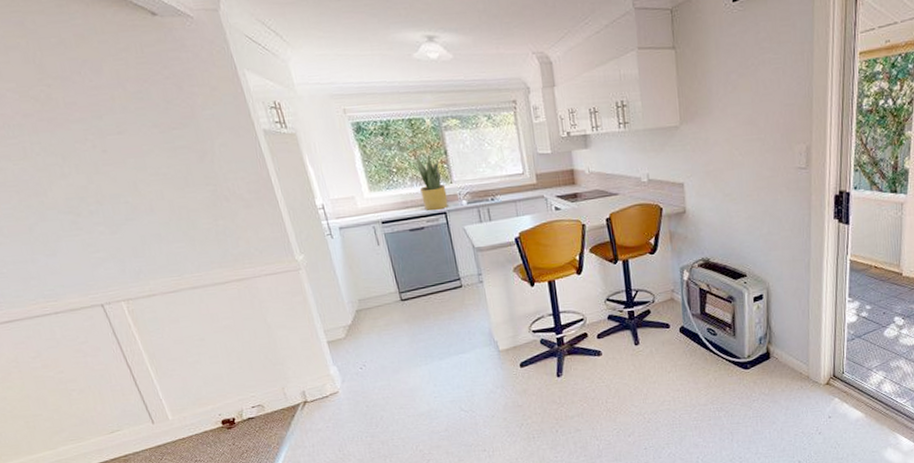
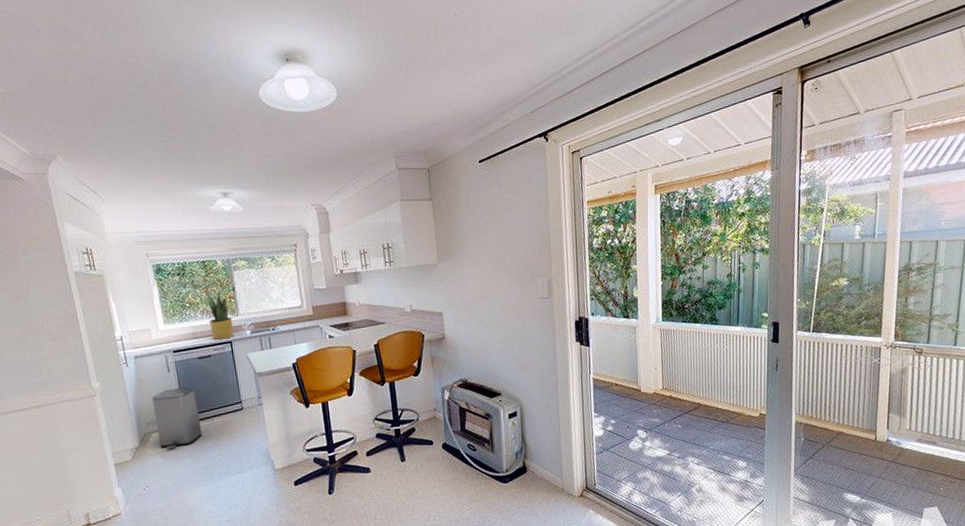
pedal bin: none [362,261,419,327] -> present [152,387,202,449]

